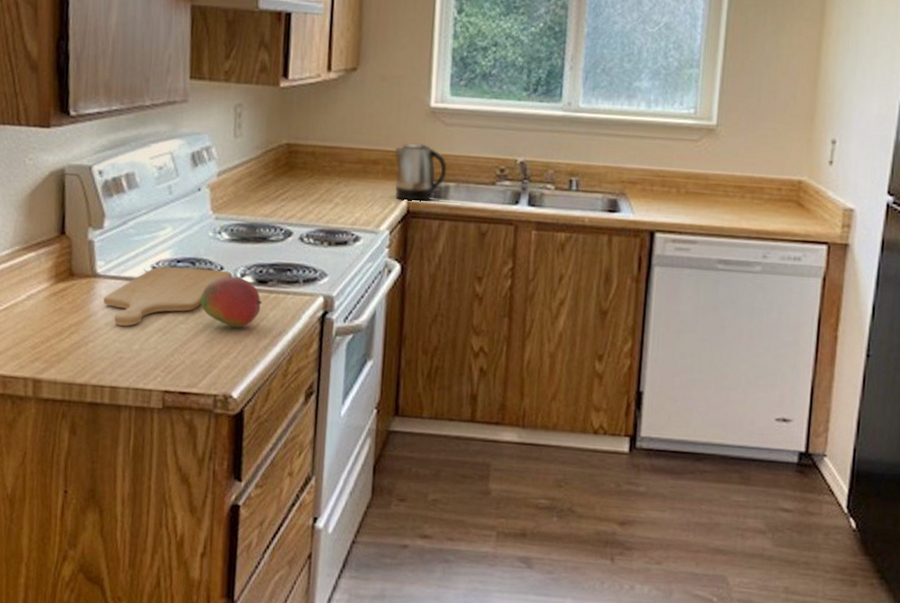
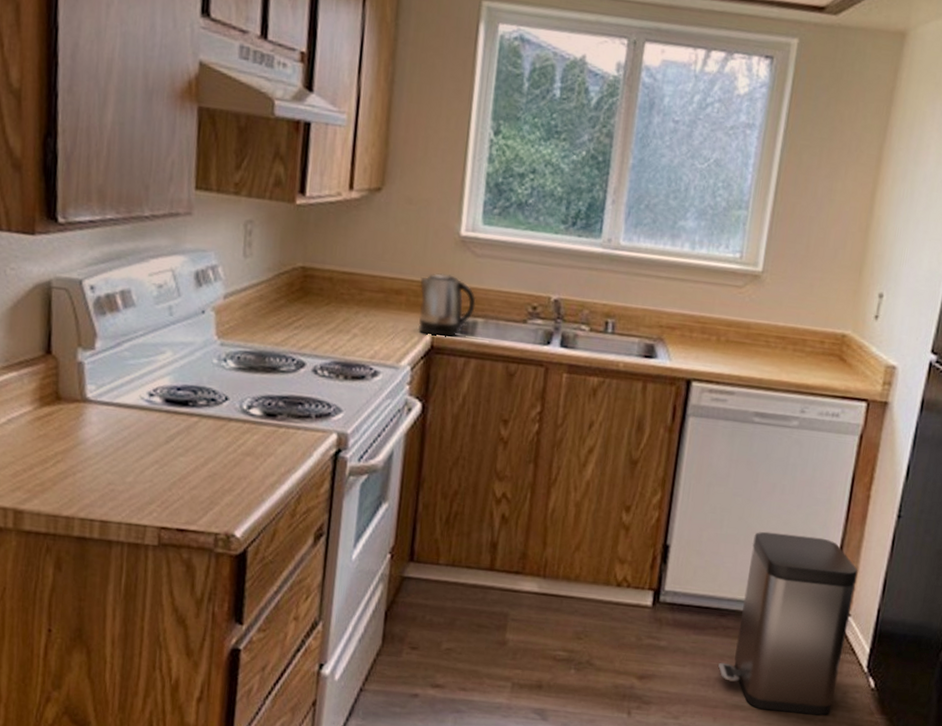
chopping board: present [103,266,233,326] -> none [94,394,239,457]
fruit: present [200,276,262,328] -> none [201,407,270,463]
pedal bin: none [697,375,831,558] -> present [717,531,858,716]

